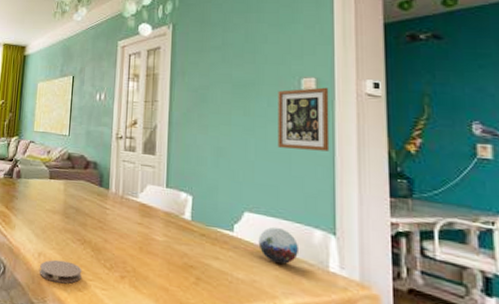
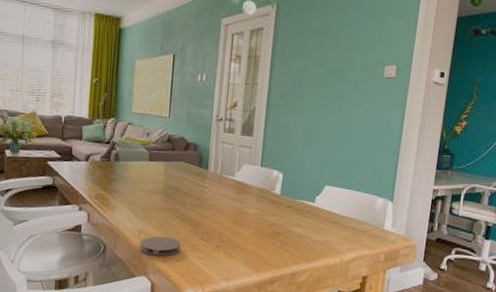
decorative orb: present [258,226,298,265] -> none [333,197,364,227]
picture frame: present [277,87,330,152] -> none [358,74,406,132]

